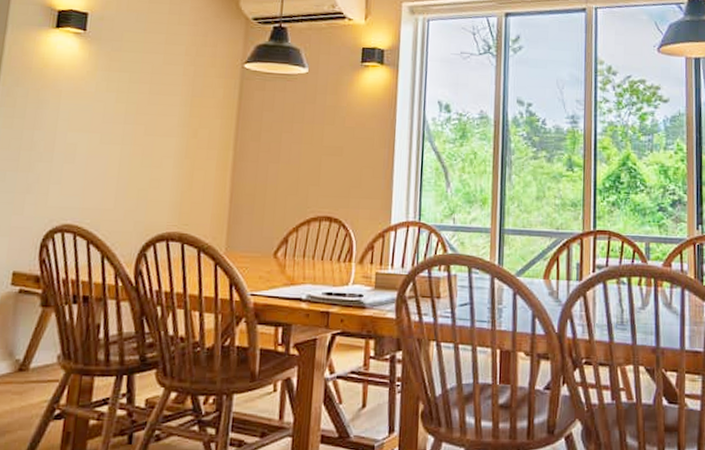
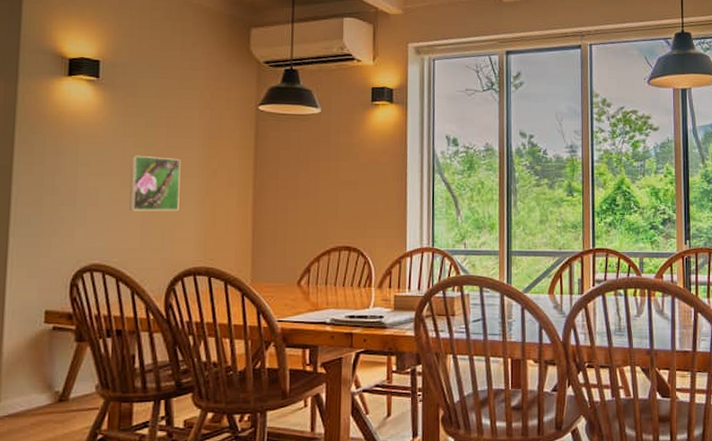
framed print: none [106,111,162,172] -> present [129,155,181,211]

